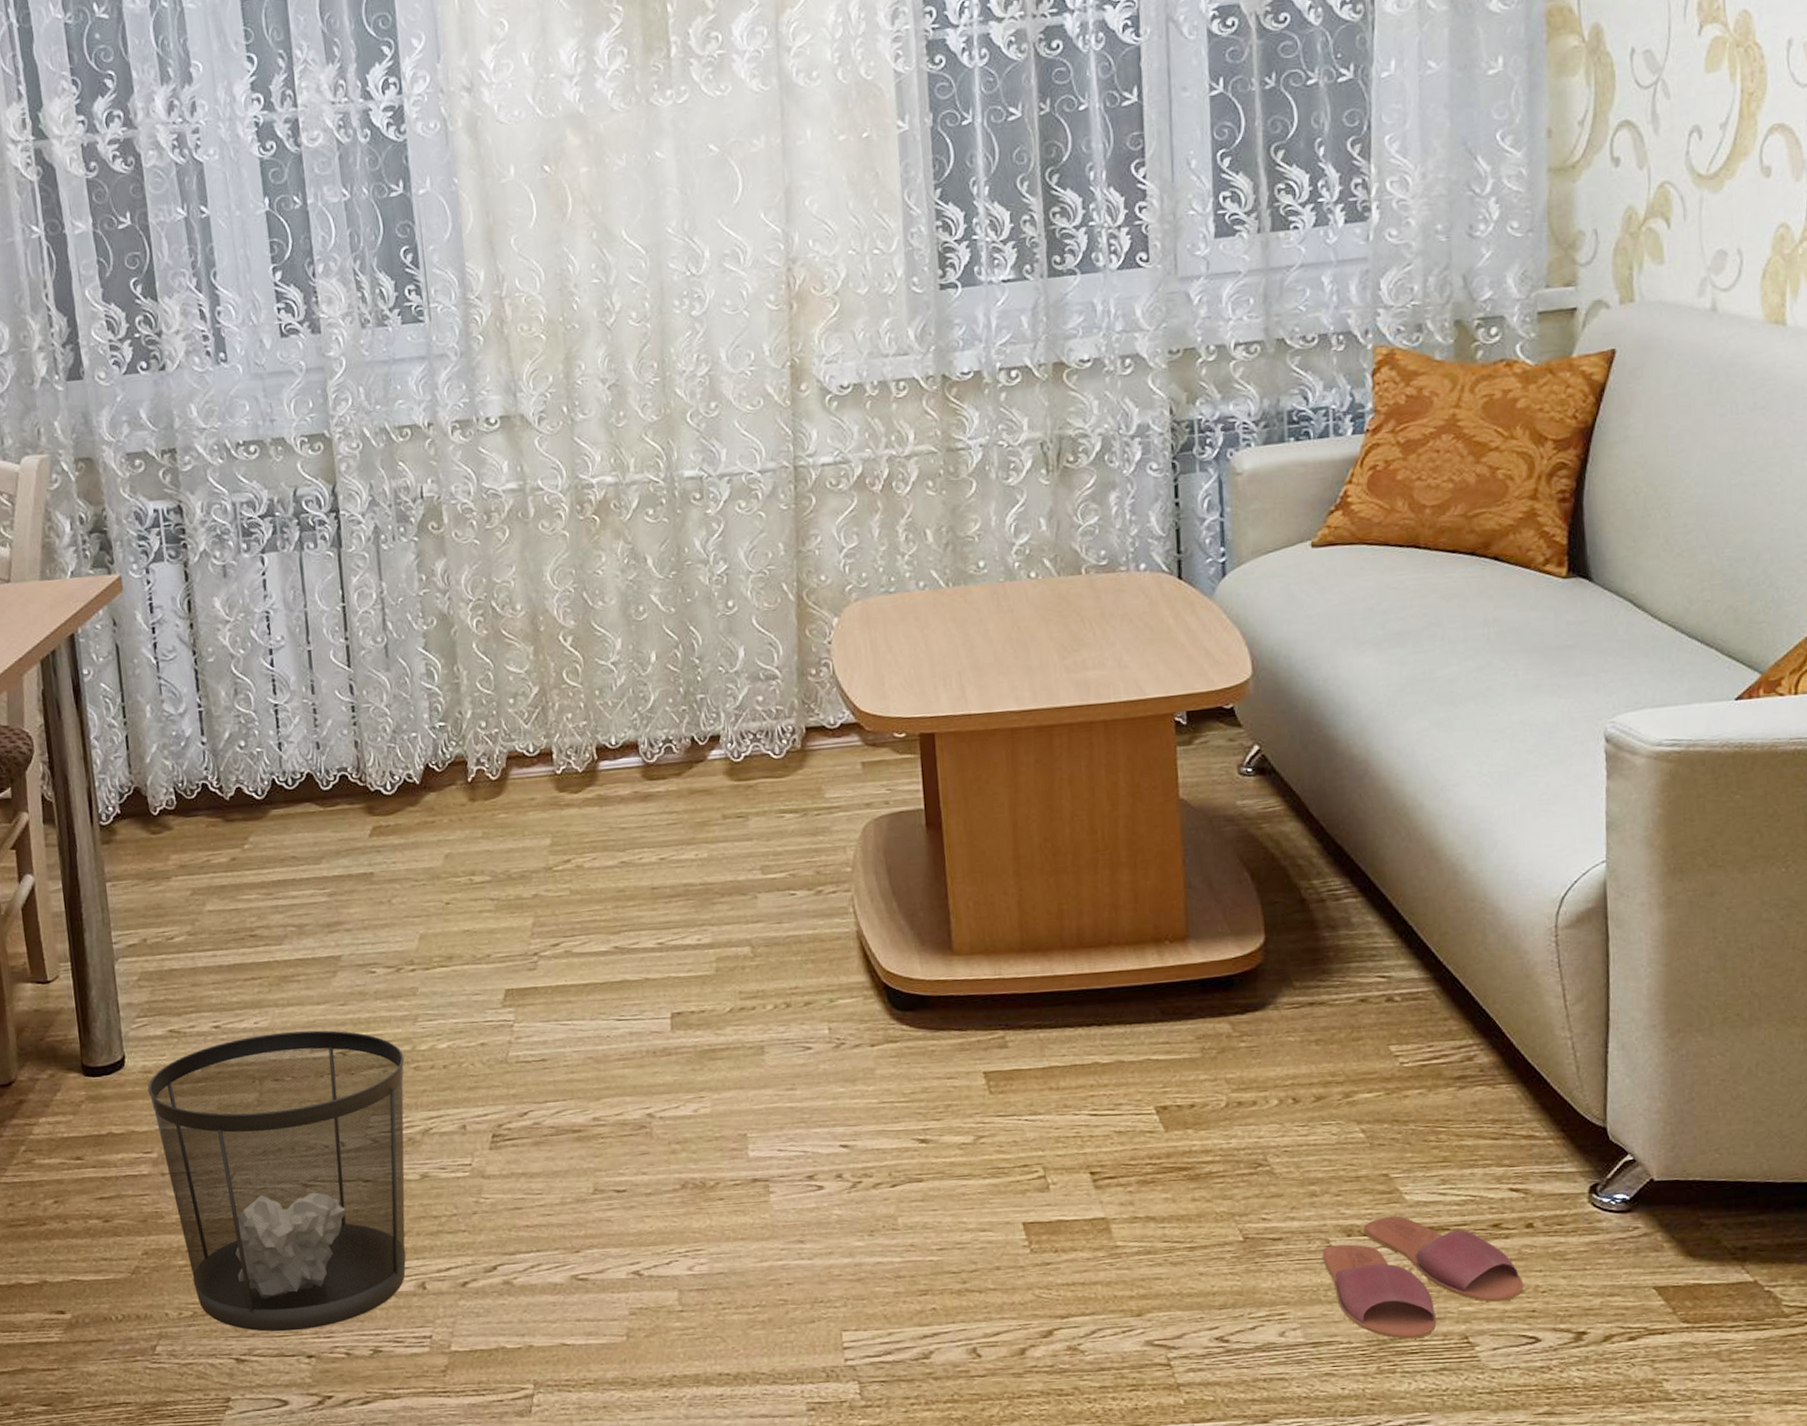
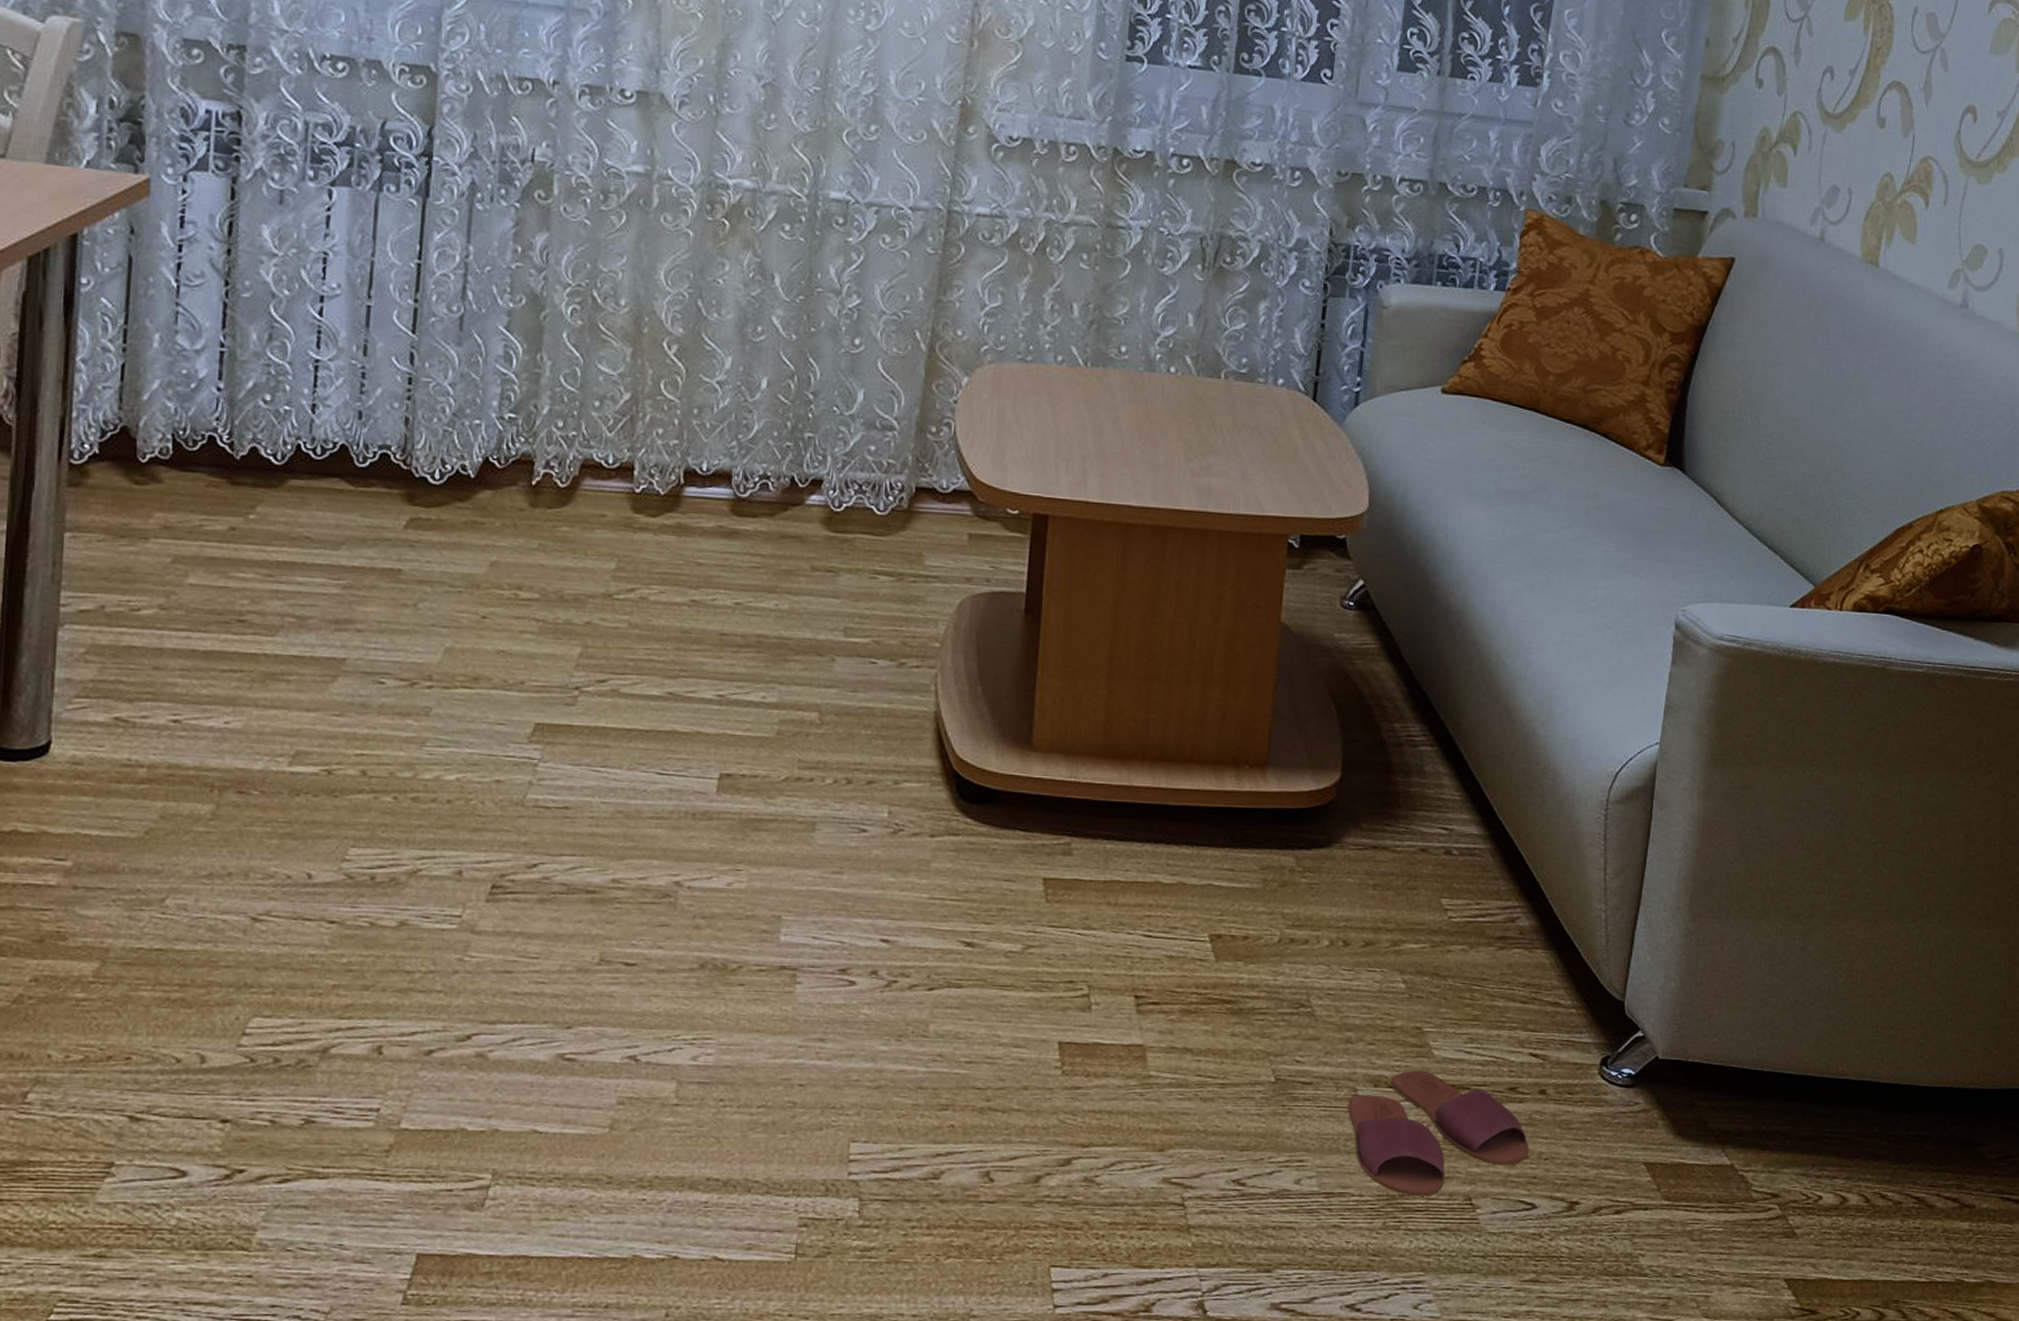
waste bin: present [147,1030,407,1332] -> none [74,737,402,1089]

